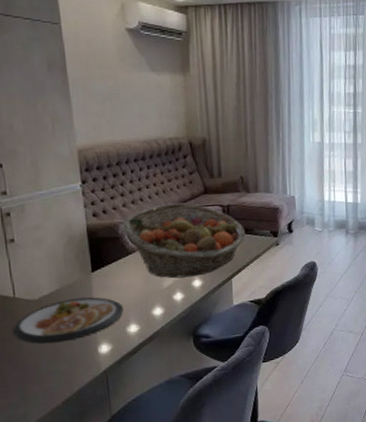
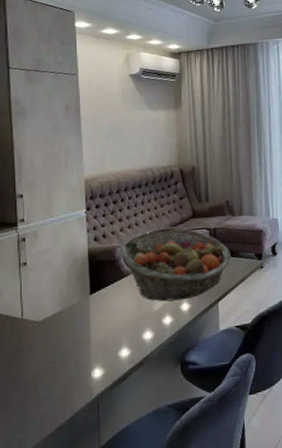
dish: present [12,297,123,344] -> none [17,319,116,367]

